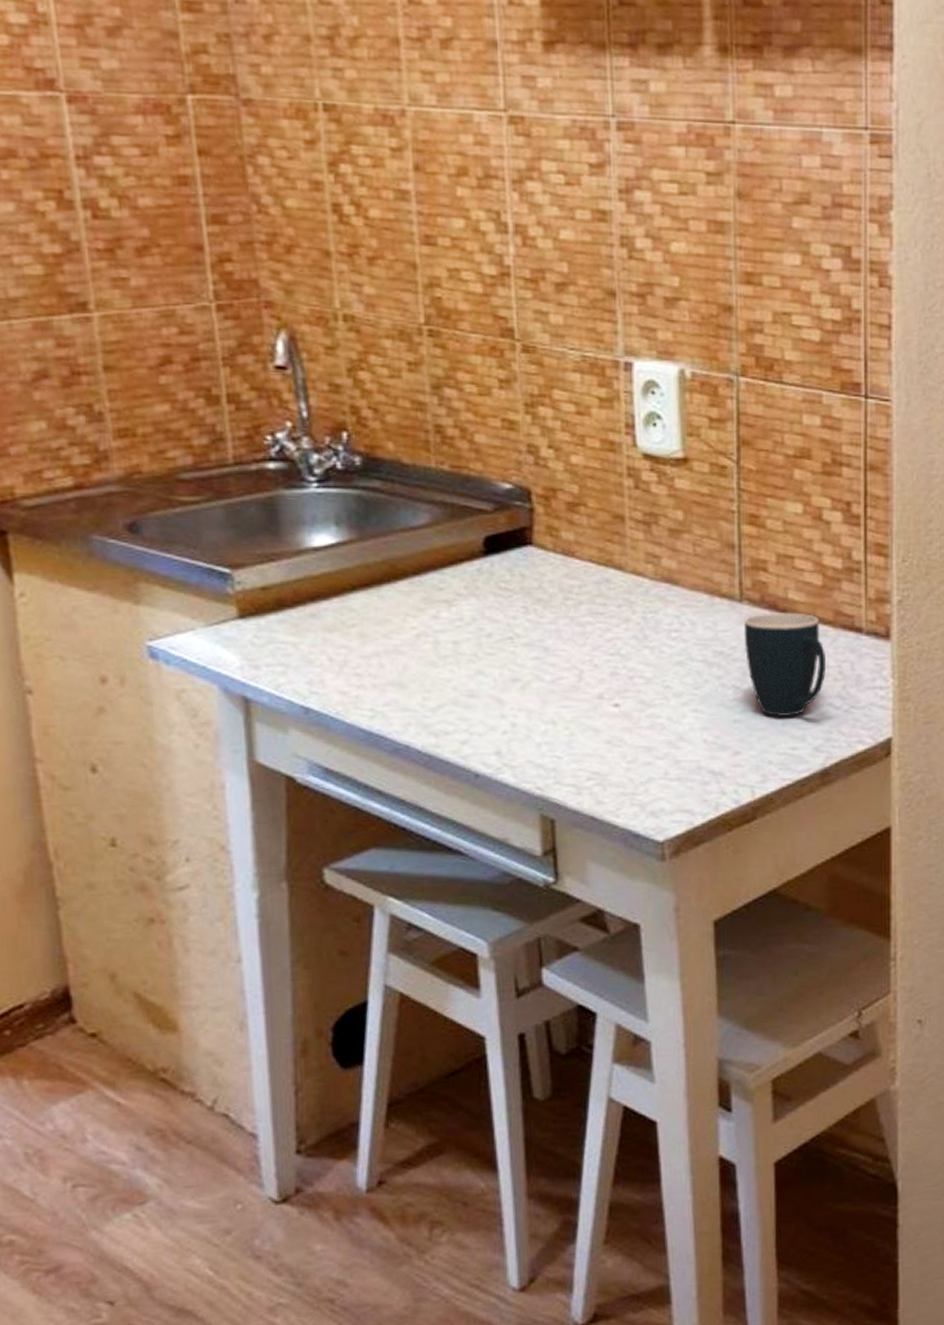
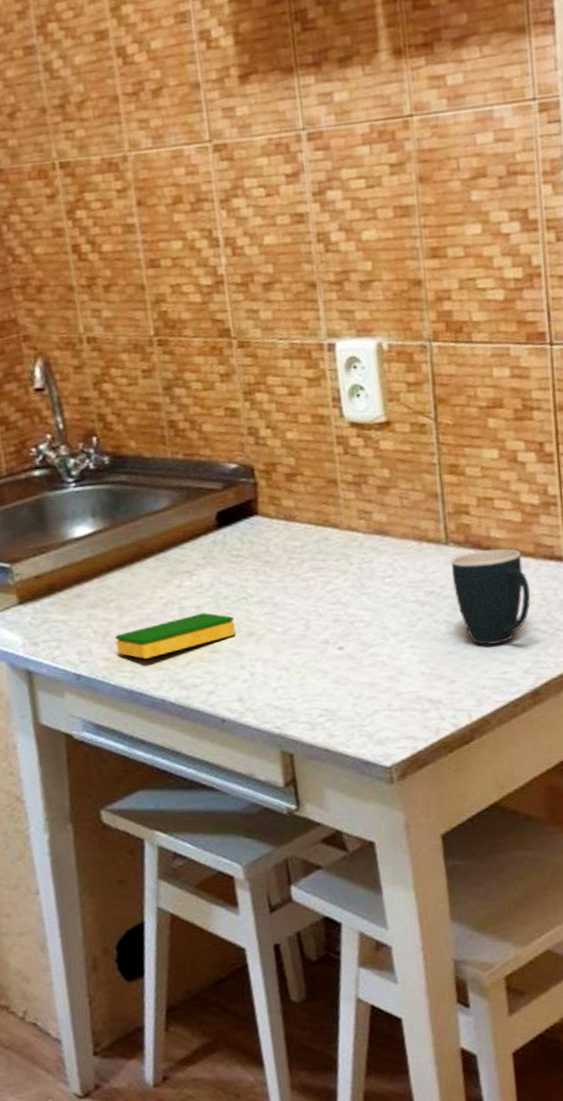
dish sponge: none [355,650,498,697] -> present [115,613,236,659]

